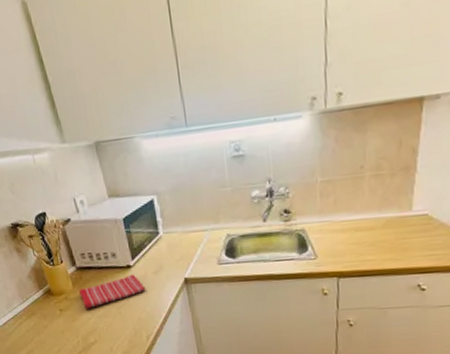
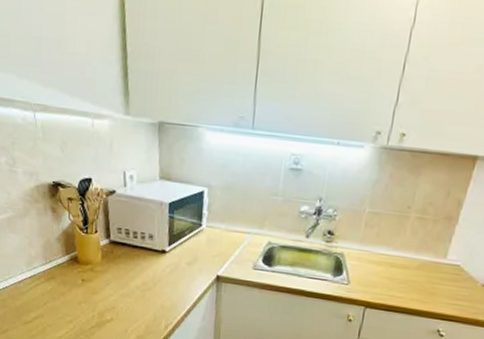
dish towel: present [79,274,146,310] -> none [107,259,176,286]

